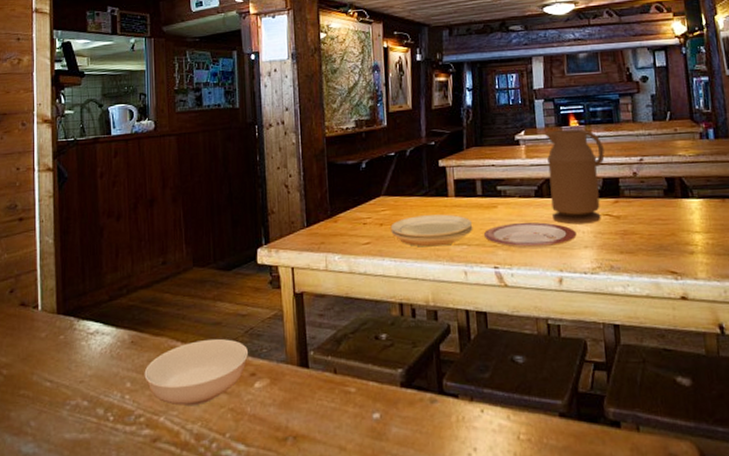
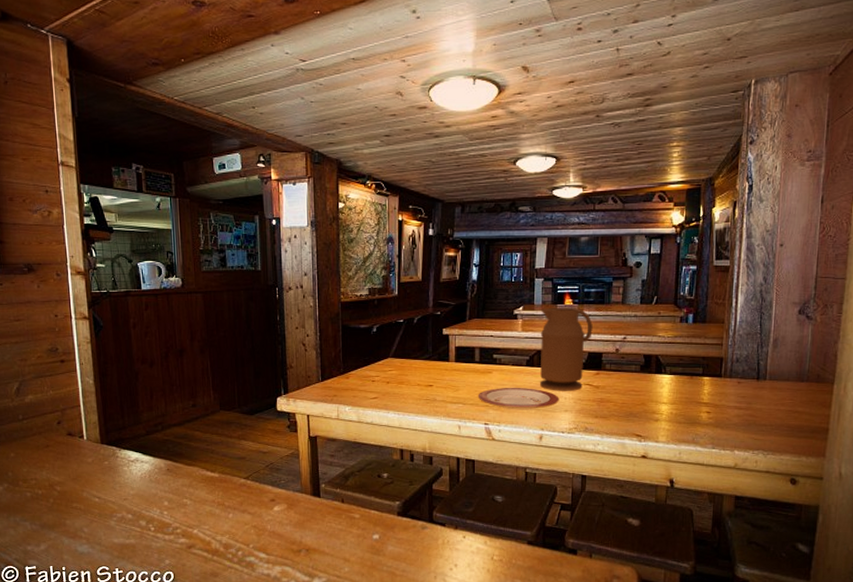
bowl: present [144,338,248,407] -> none [179,470,268,523]
plate: present [390,214,473,247] -> none [396,376,469,404]

